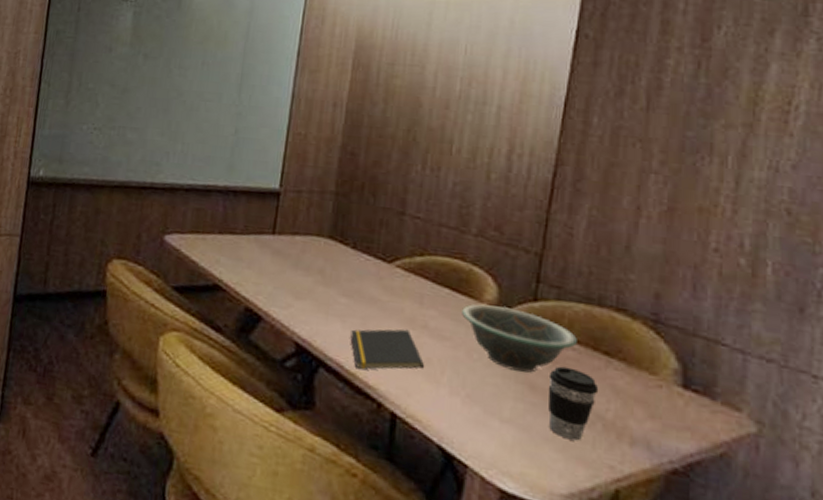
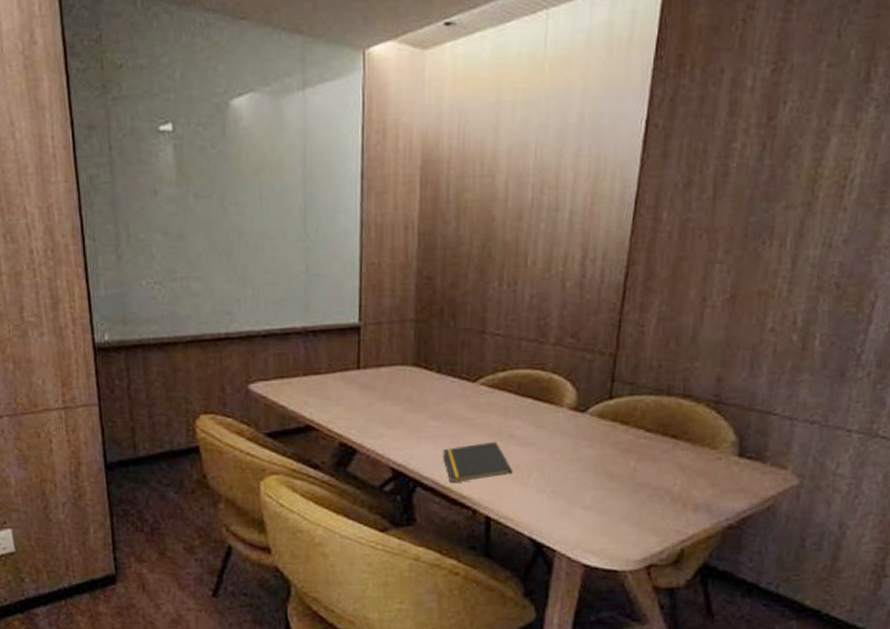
decorative bowl: present [462,304,577,373] -> none [544,408,648,463]
coffee cup: present [548,366,599,441] -> none [623,454,668,515]

